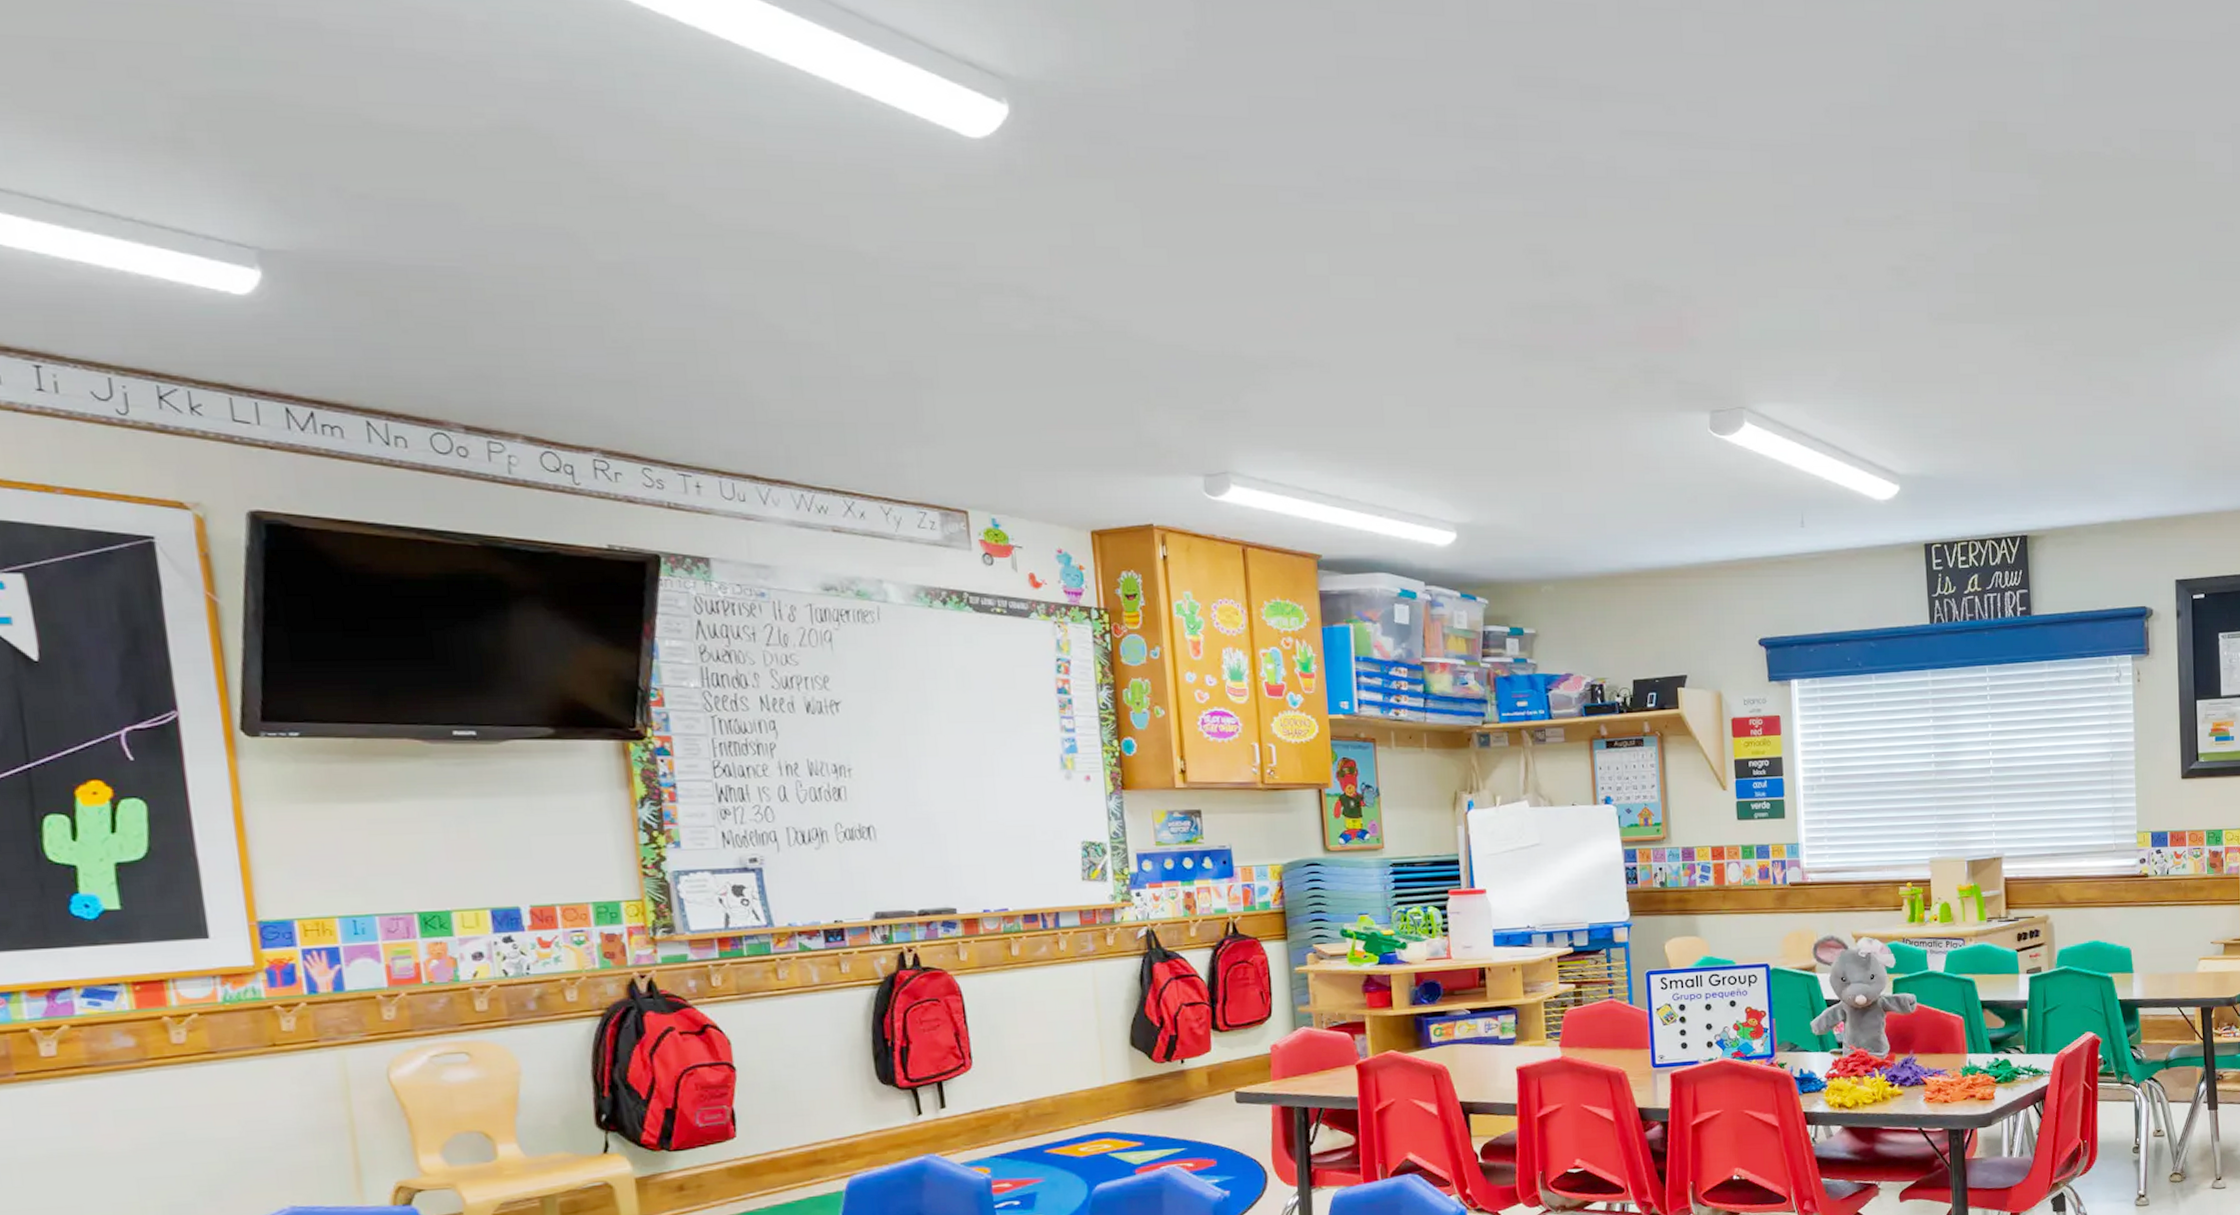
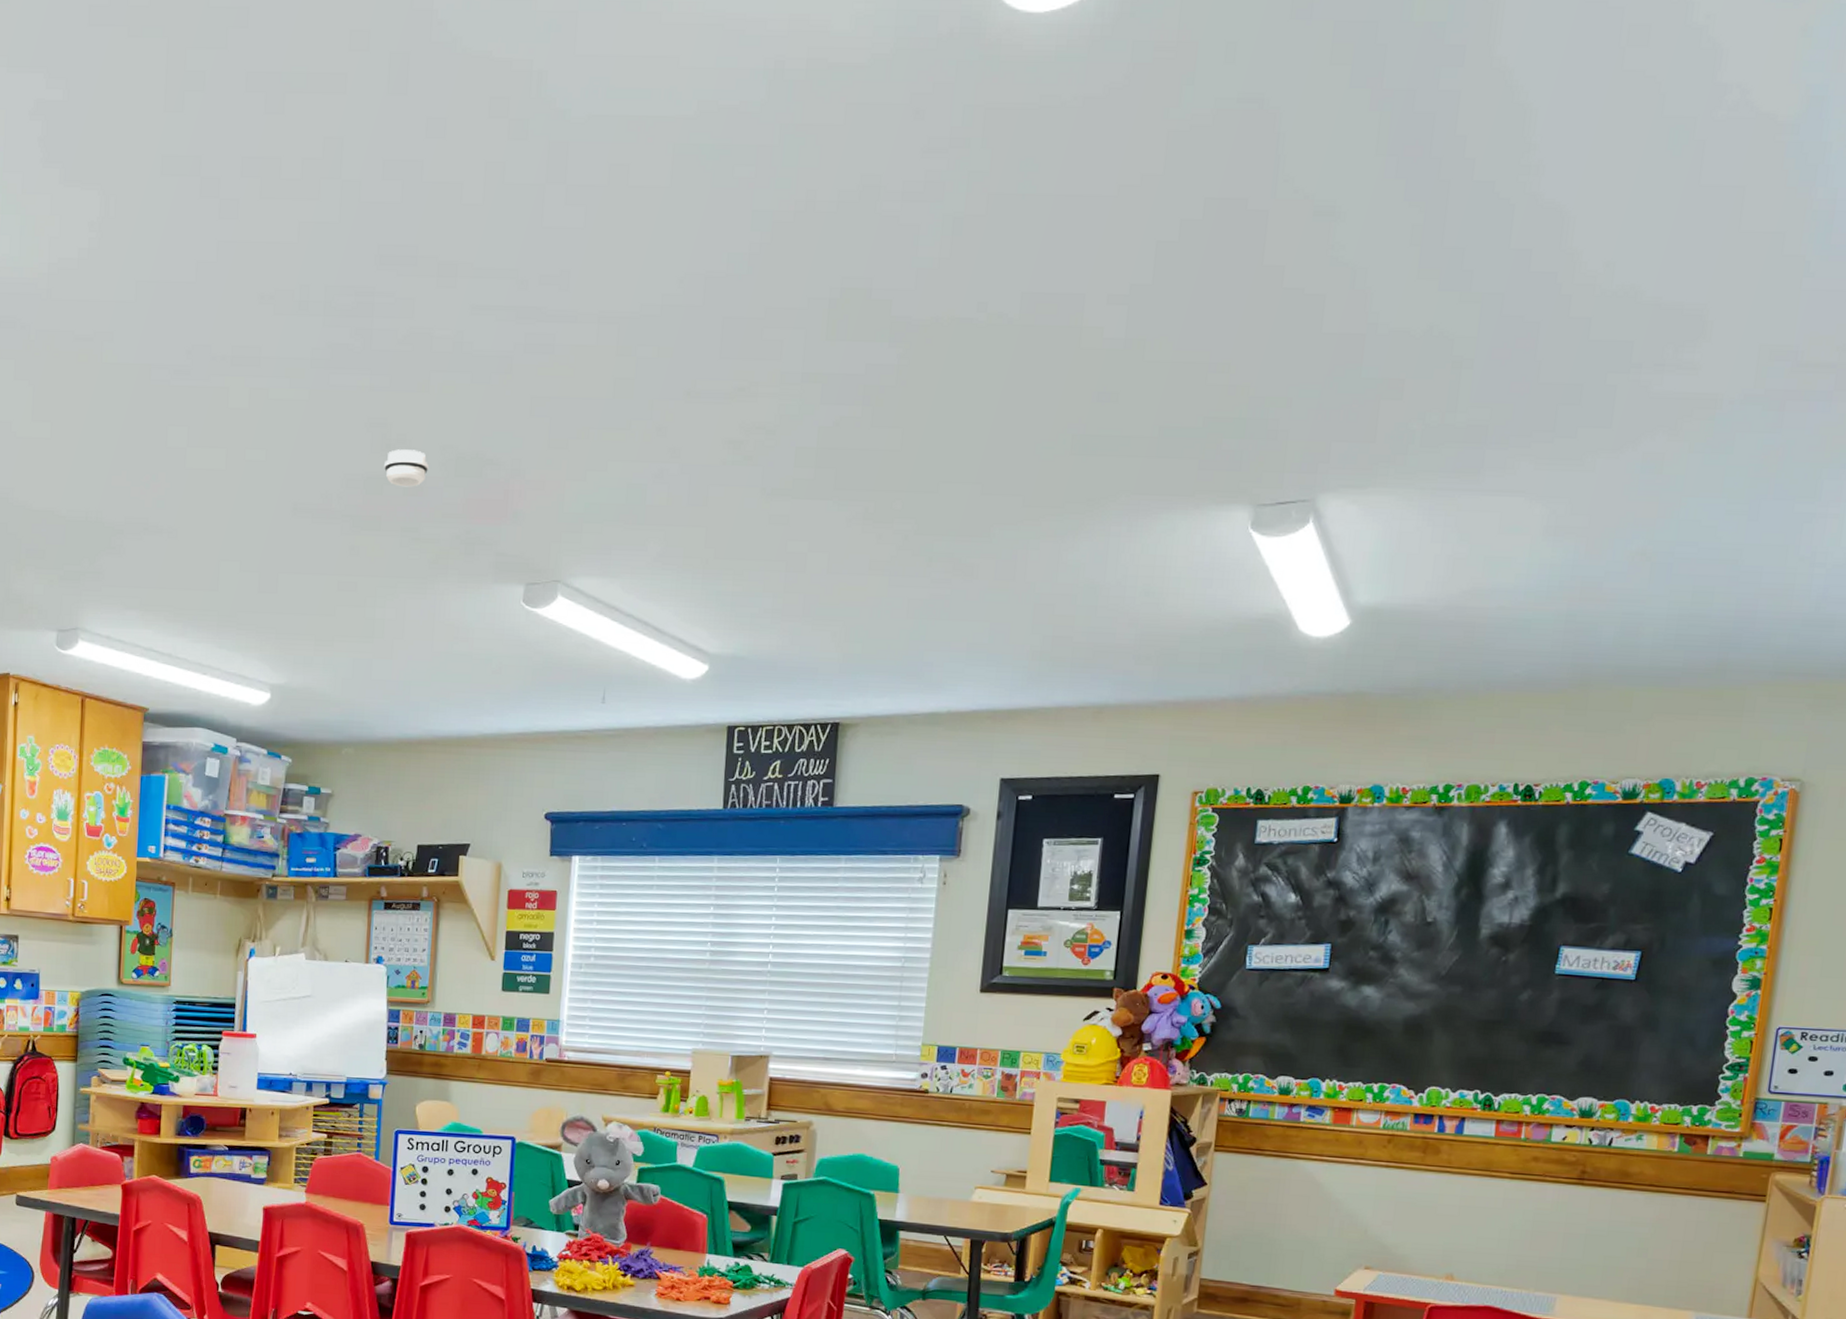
smoke detector: none [1549,276,1596,315] -> present [384,449,429,487]

